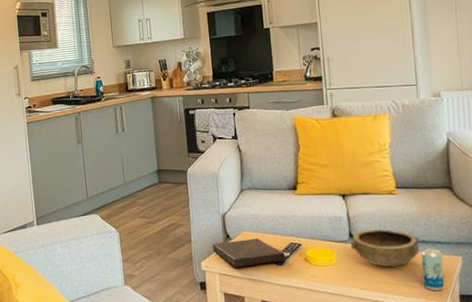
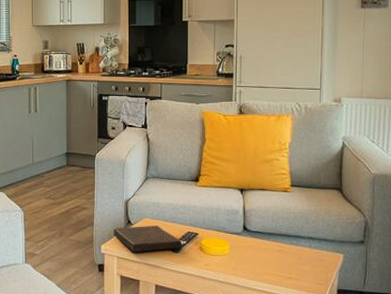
bowl: present [350,229,420,267] -> none [243,224,307,260]
beverage can: present [421,248,445,291] -> none [306,244,326,285]

